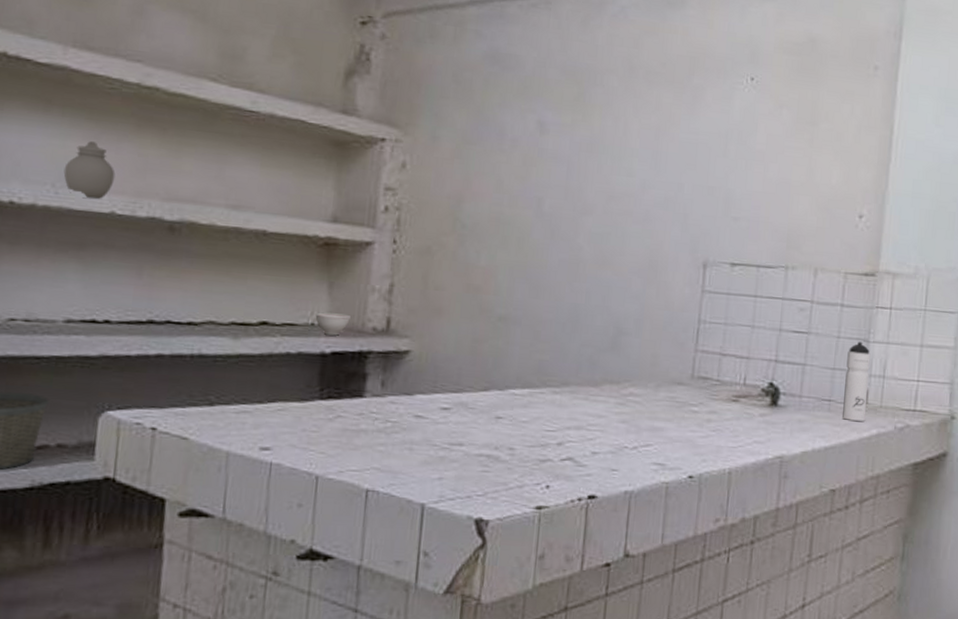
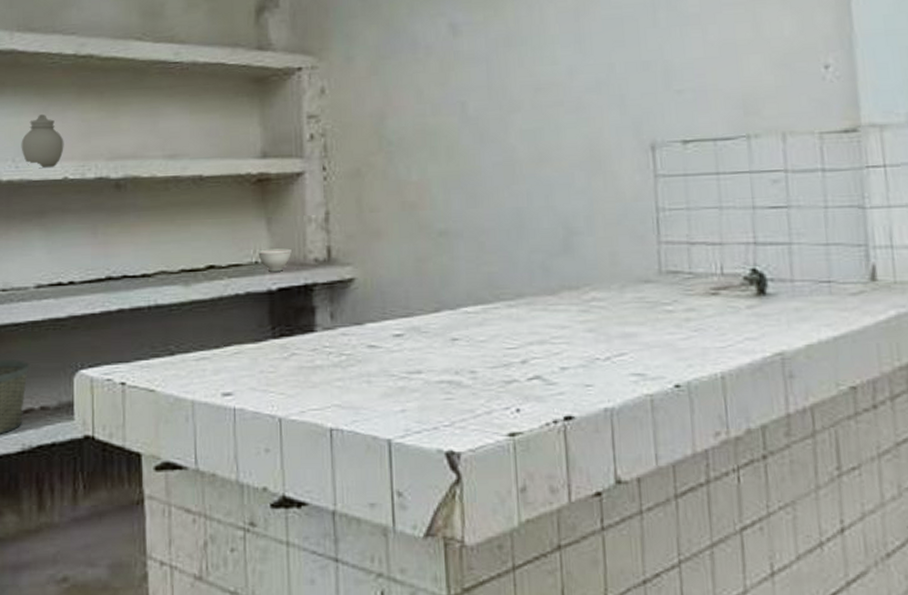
water bottle: present [841,341,871,421] -> none [840,209,879,303]

